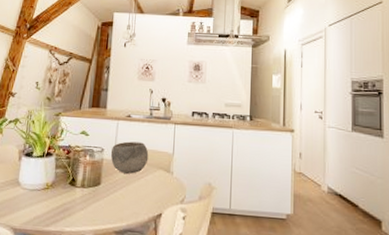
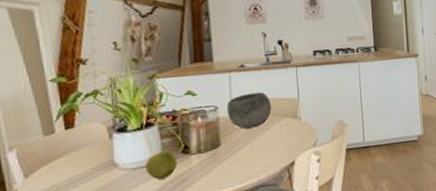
apple: none [39,179,65,204] -> present [145,150,177,179]

